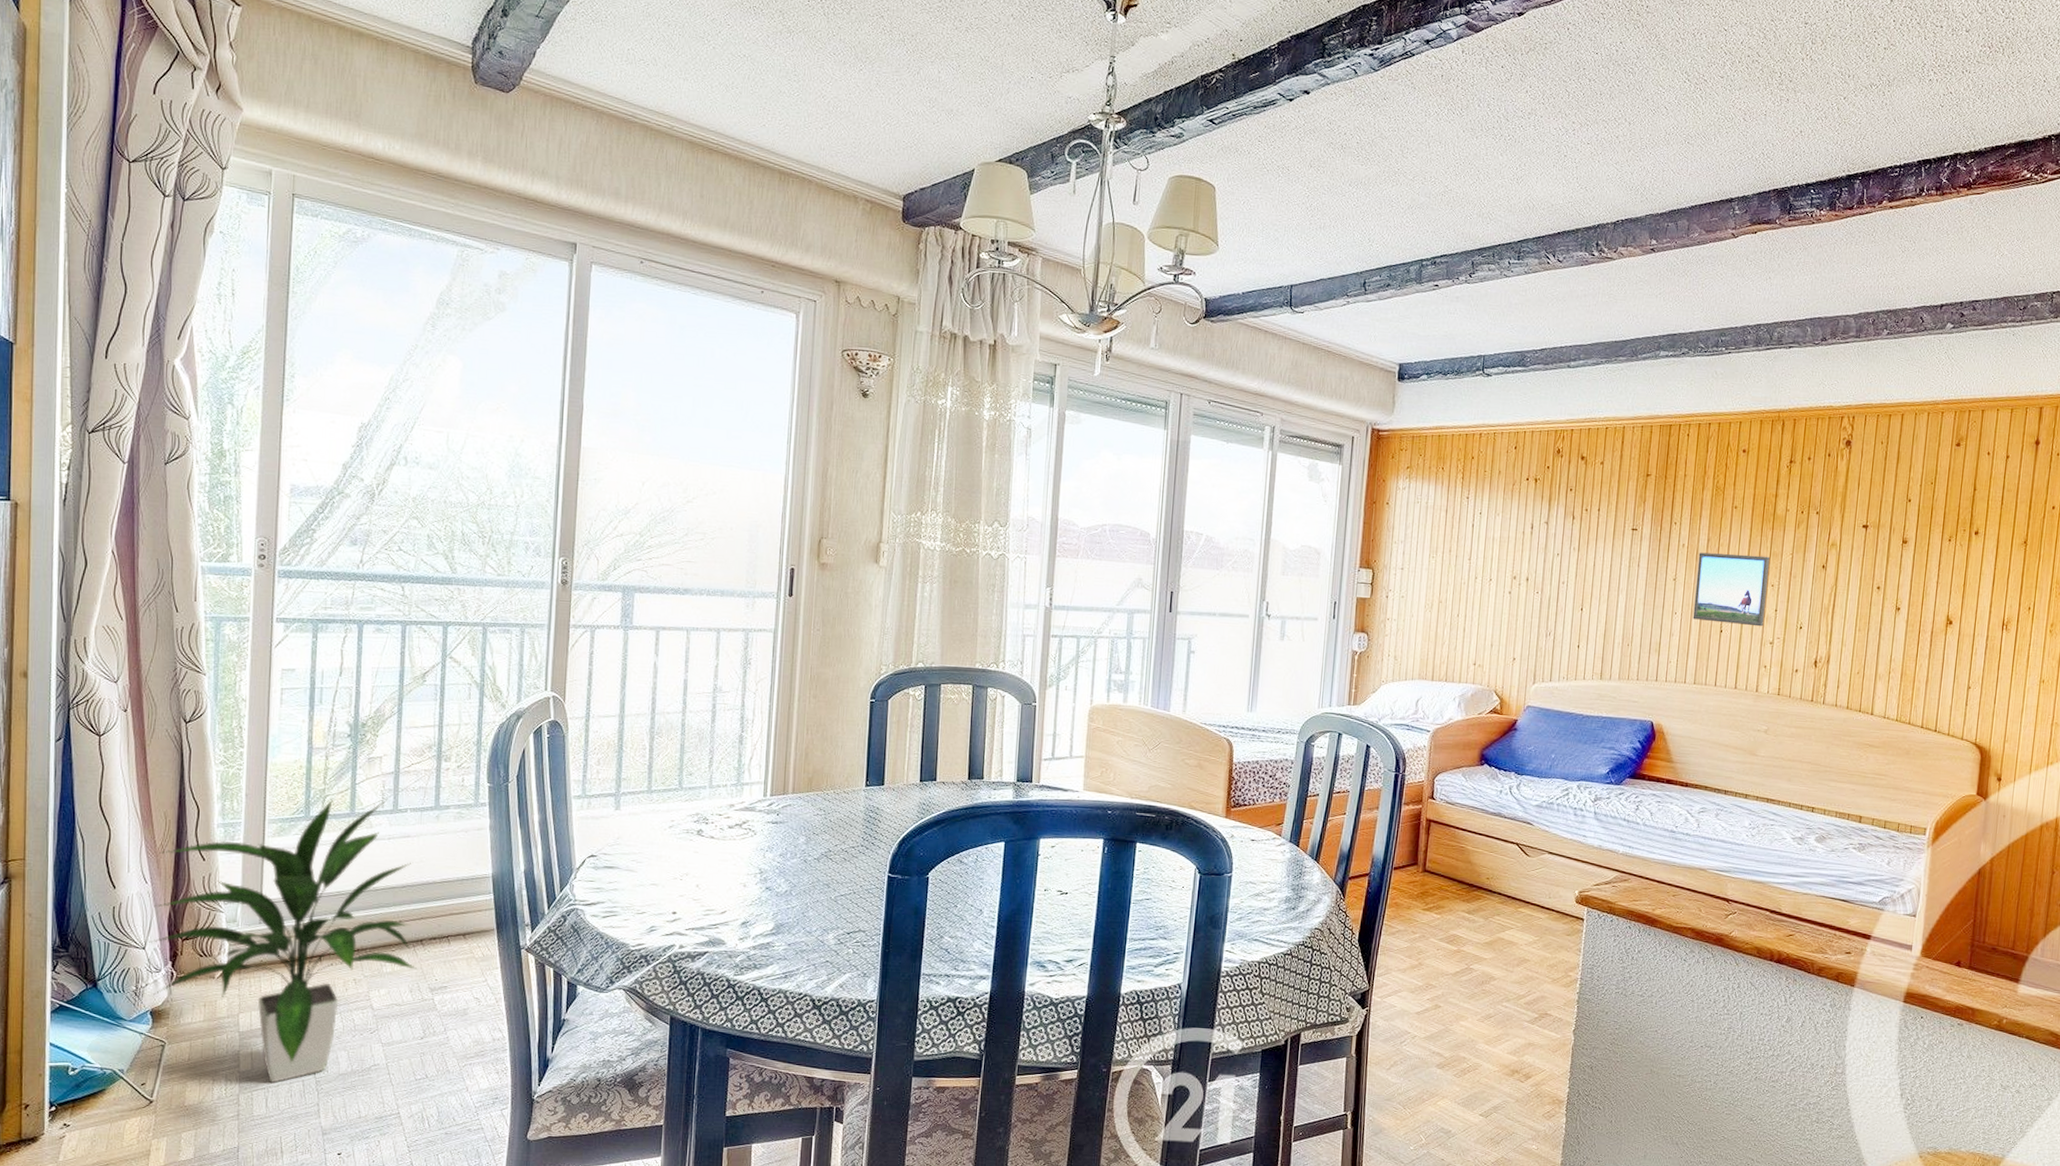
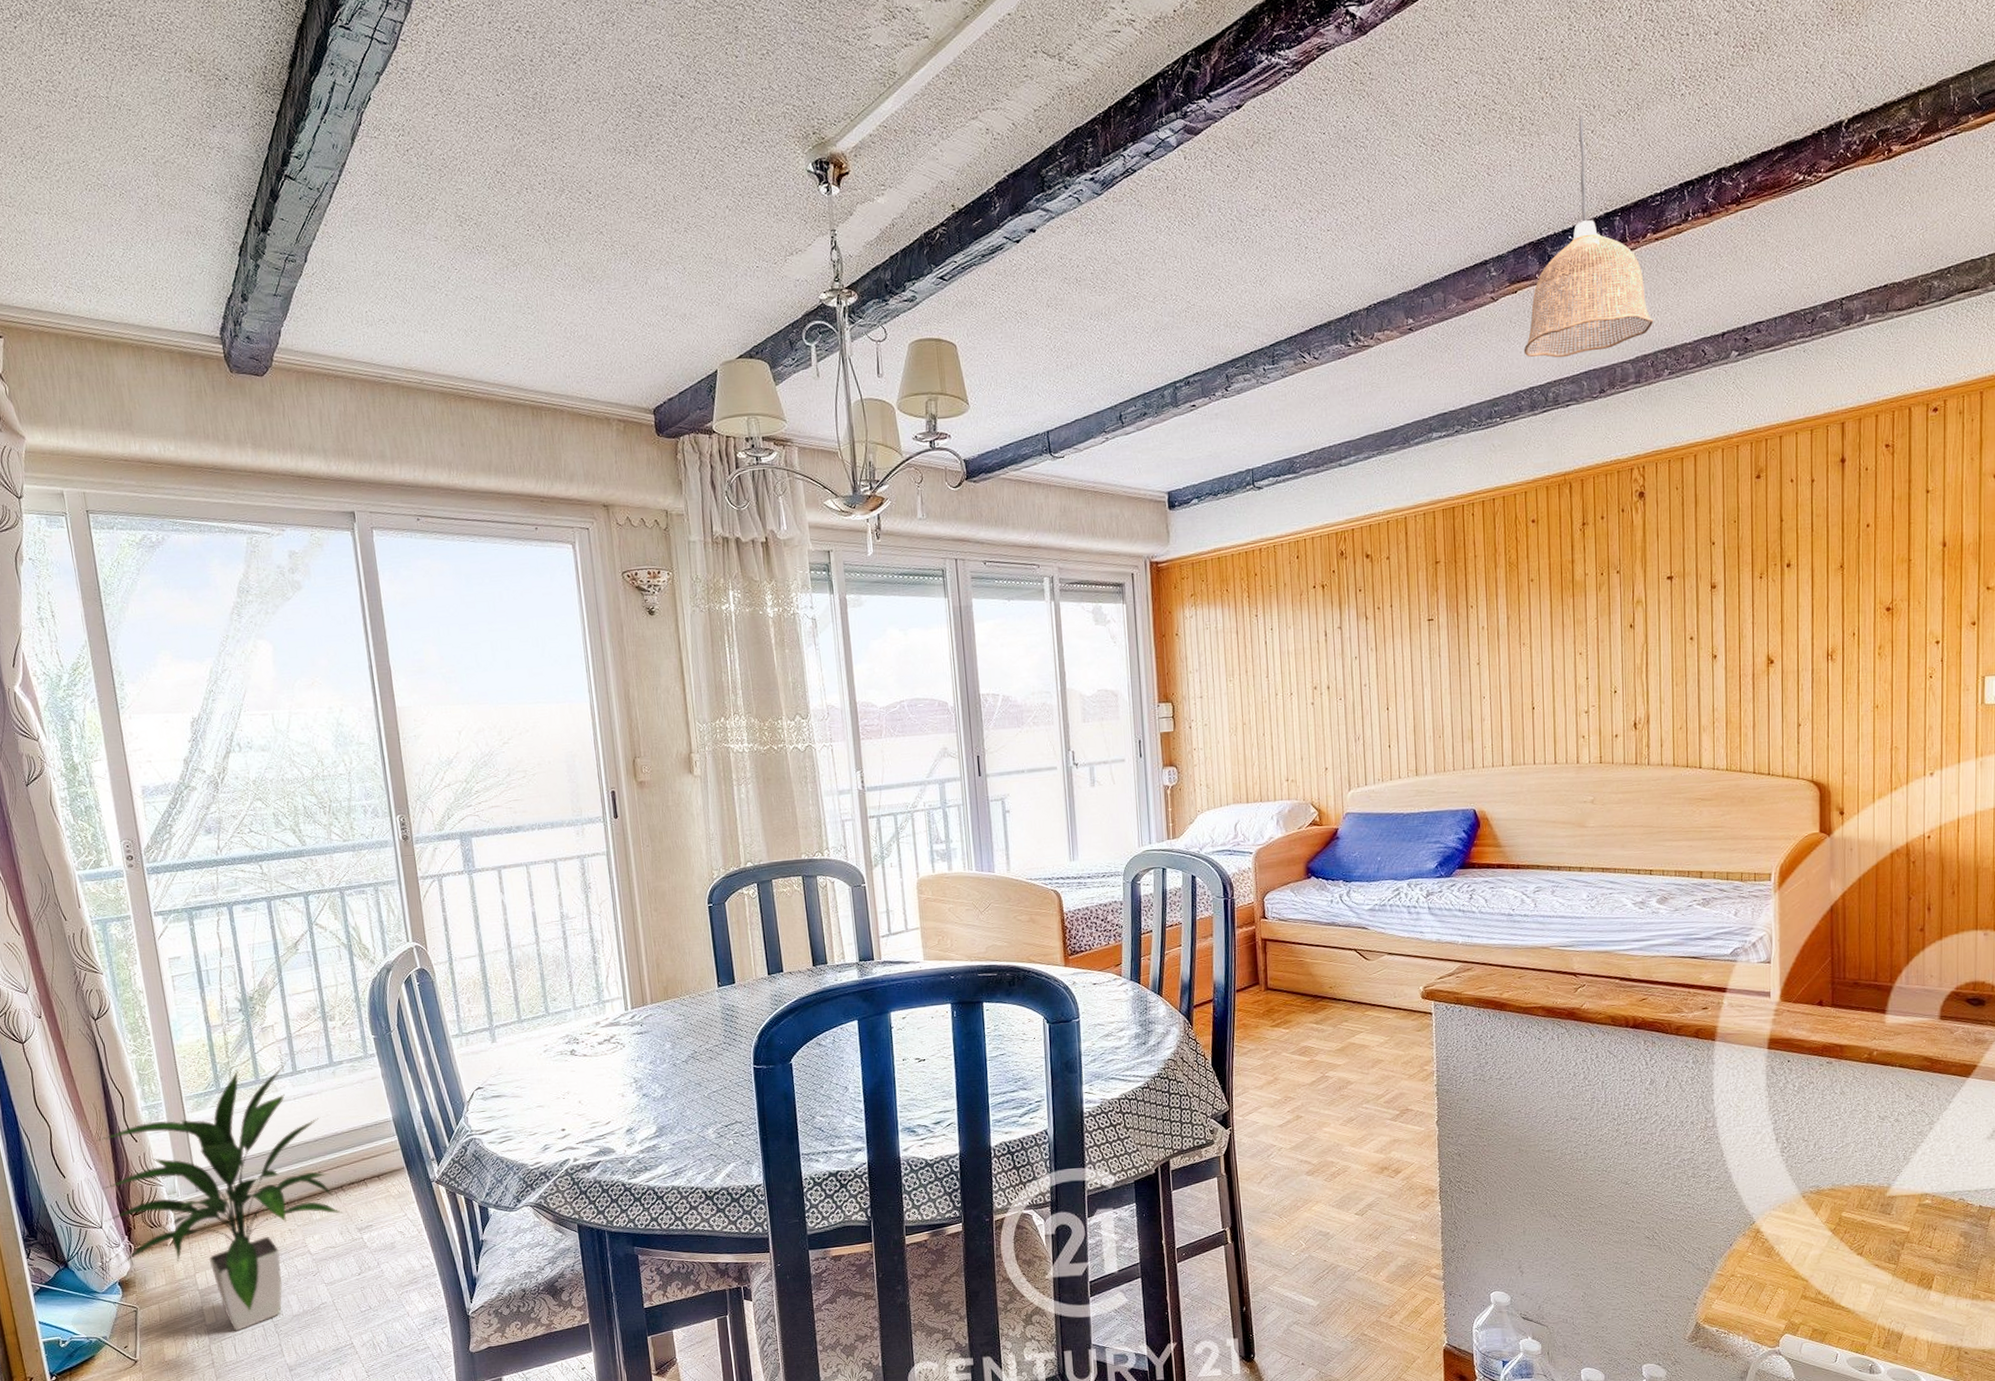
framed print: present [1692,552,1770,627] -> none [1500,625,1576,701]
pendant lamp: none [1756,80,1880,302] -> present [1523,114,1654,358]

